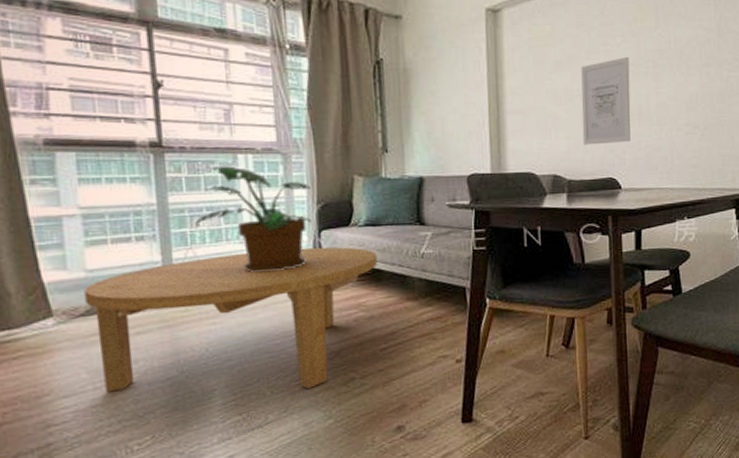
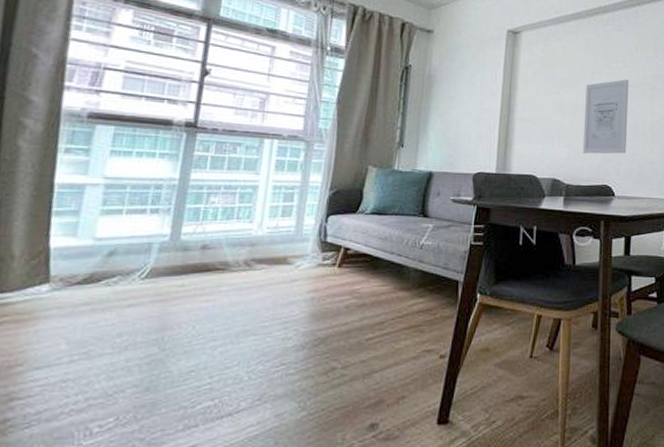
coffee table: present [84,247,378,392] -> none [81,231,379,376]
potted plant: present [194,164,313,273] -> none [209,147,326,253]

